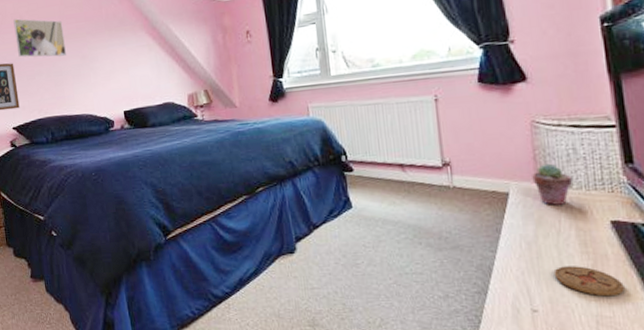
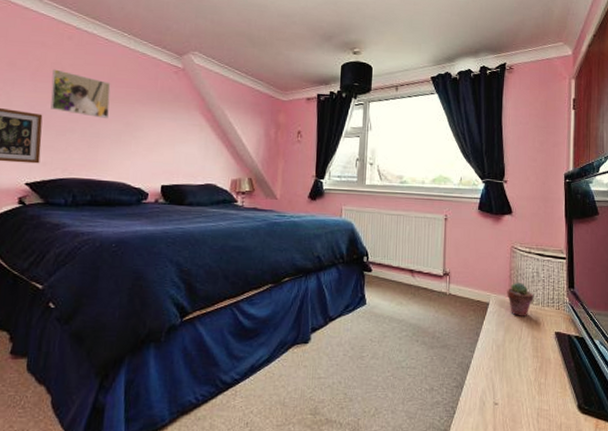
coaster: present [553,266,625,297] -> none [513,367,559,393]

